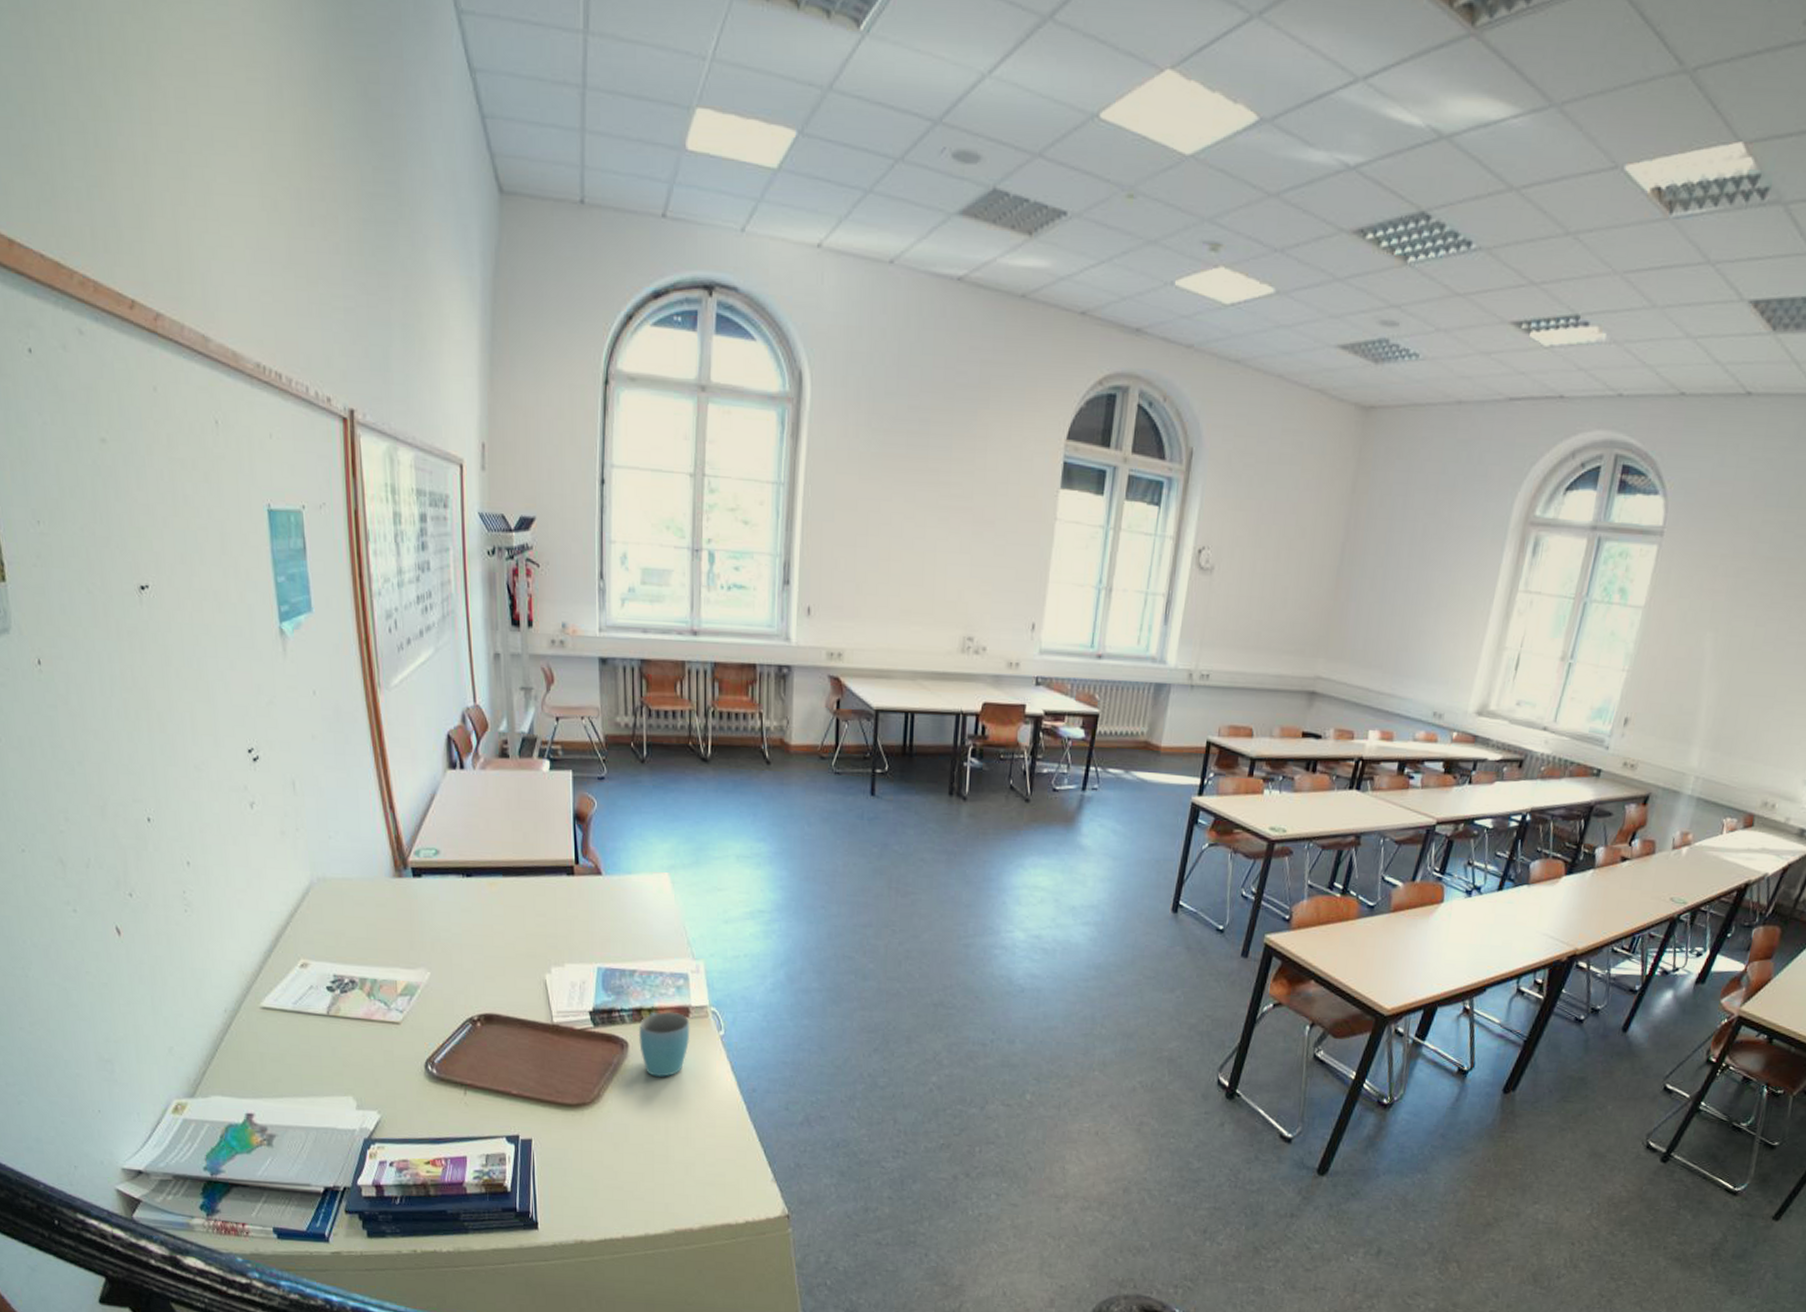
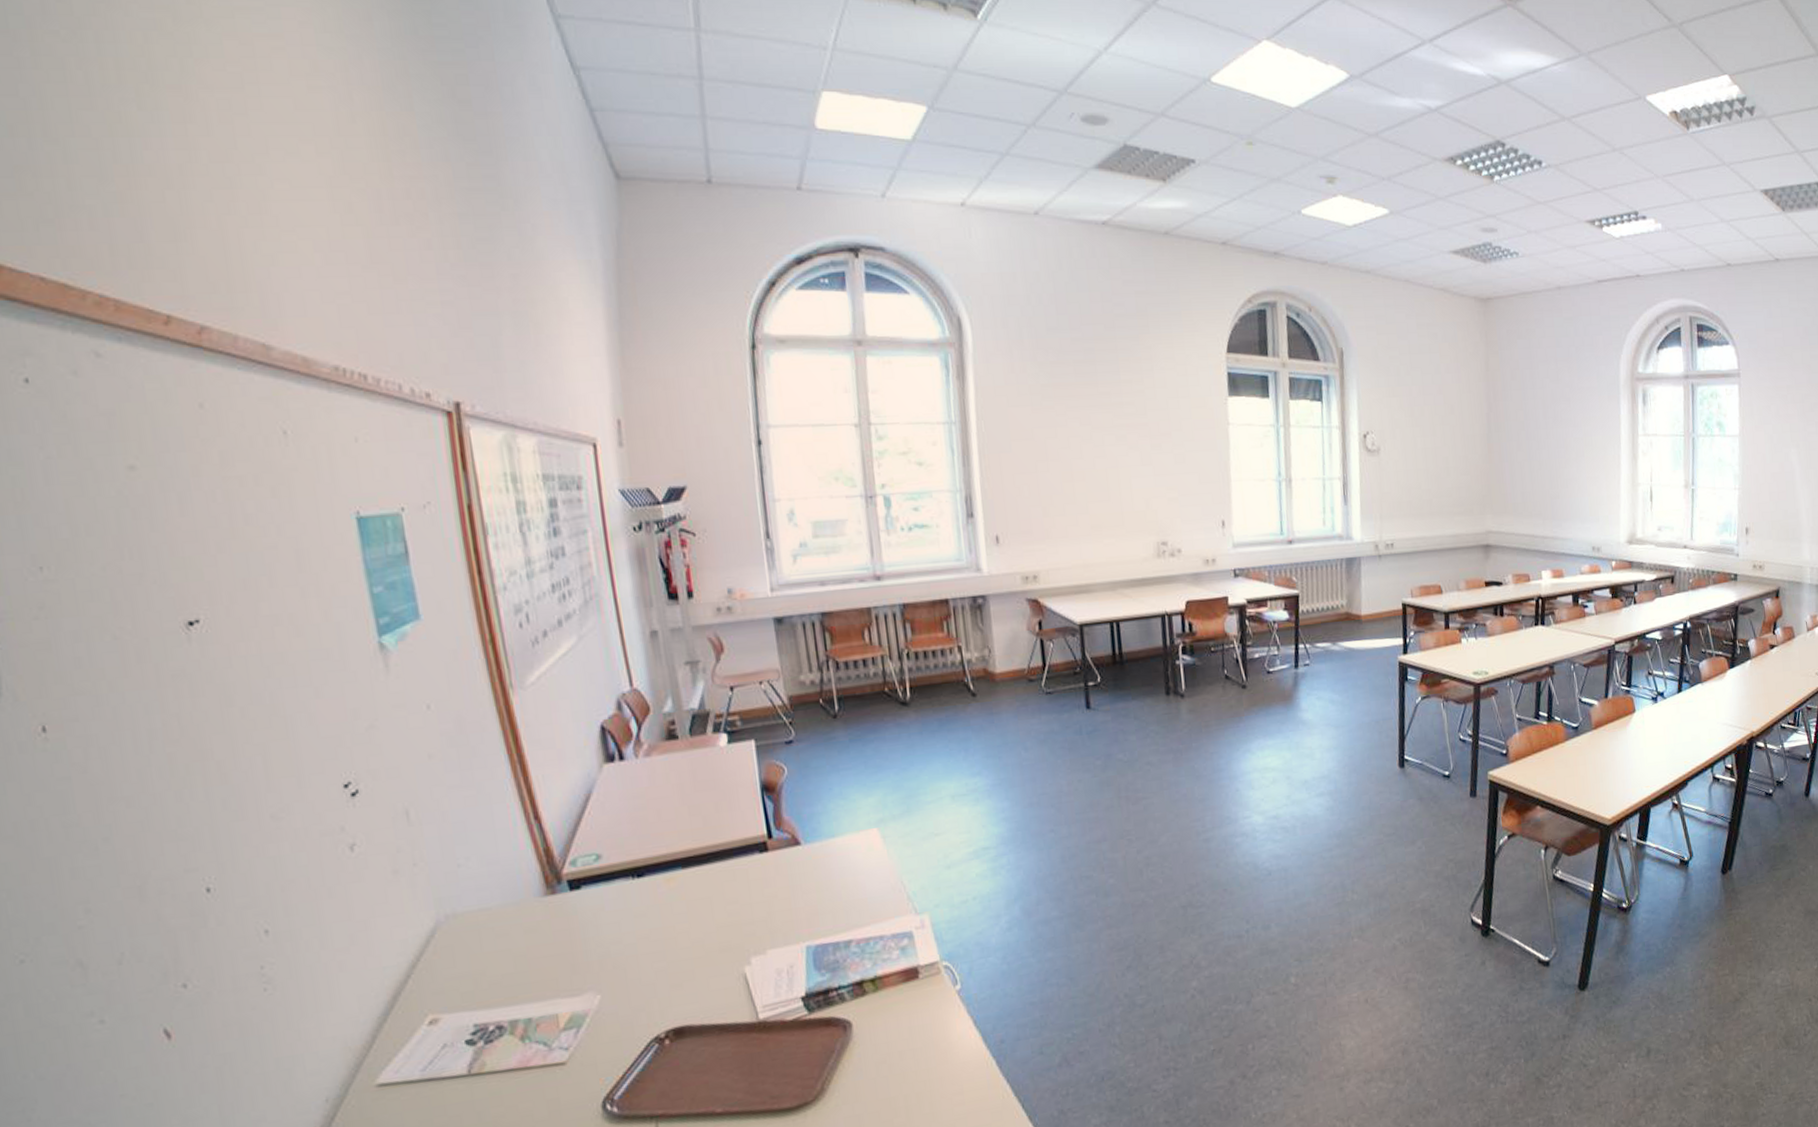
mug: present [638,1011,690,1077] -> none [861,976,923,1053]

